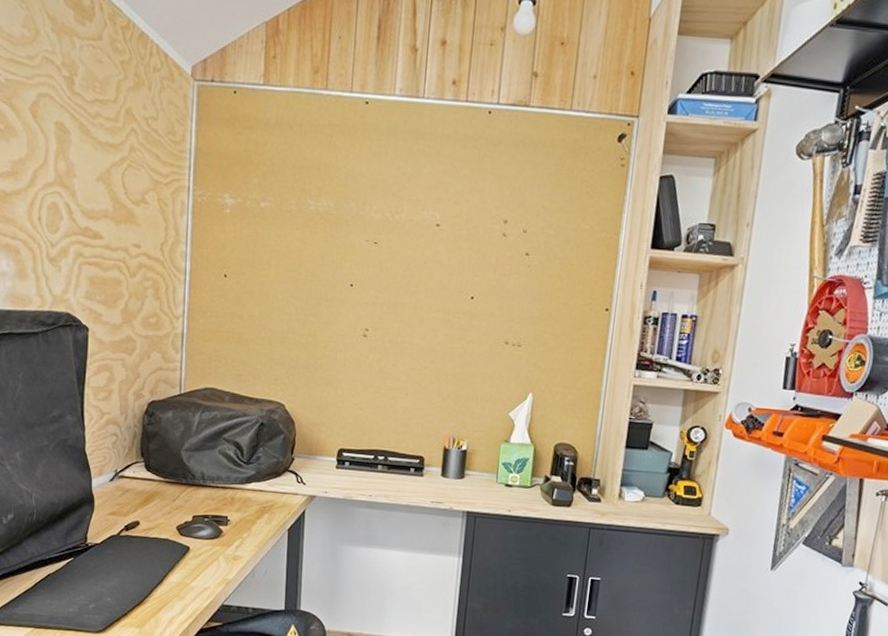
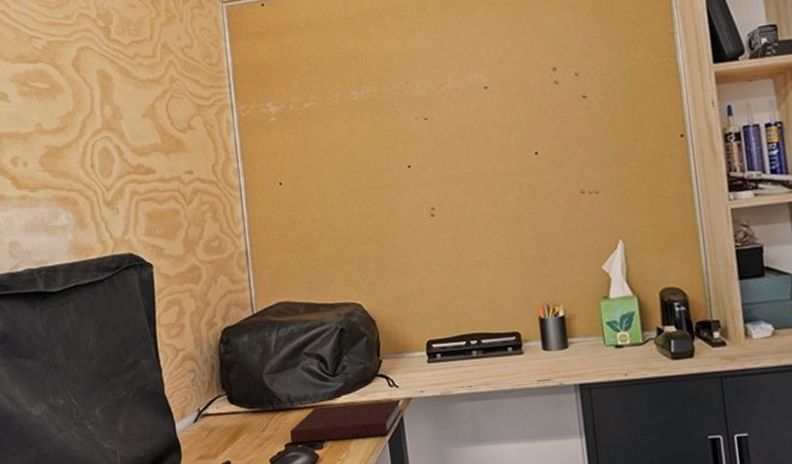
notebook: none [198,488,306,524] -> present [289,399,402,444]

